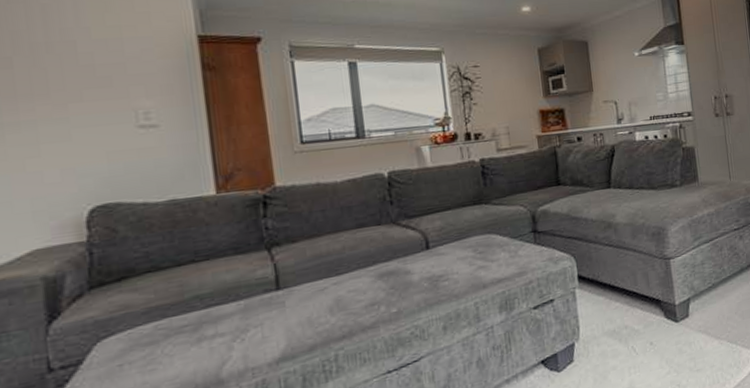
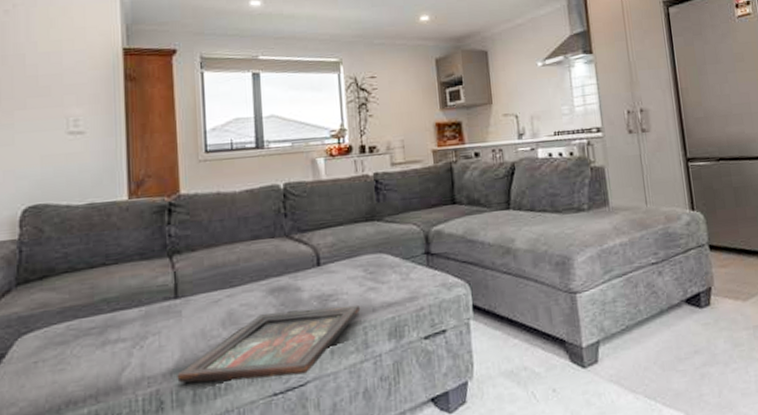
decorative tray: none [284,283,472,371] -> present [177,305,361,384]

